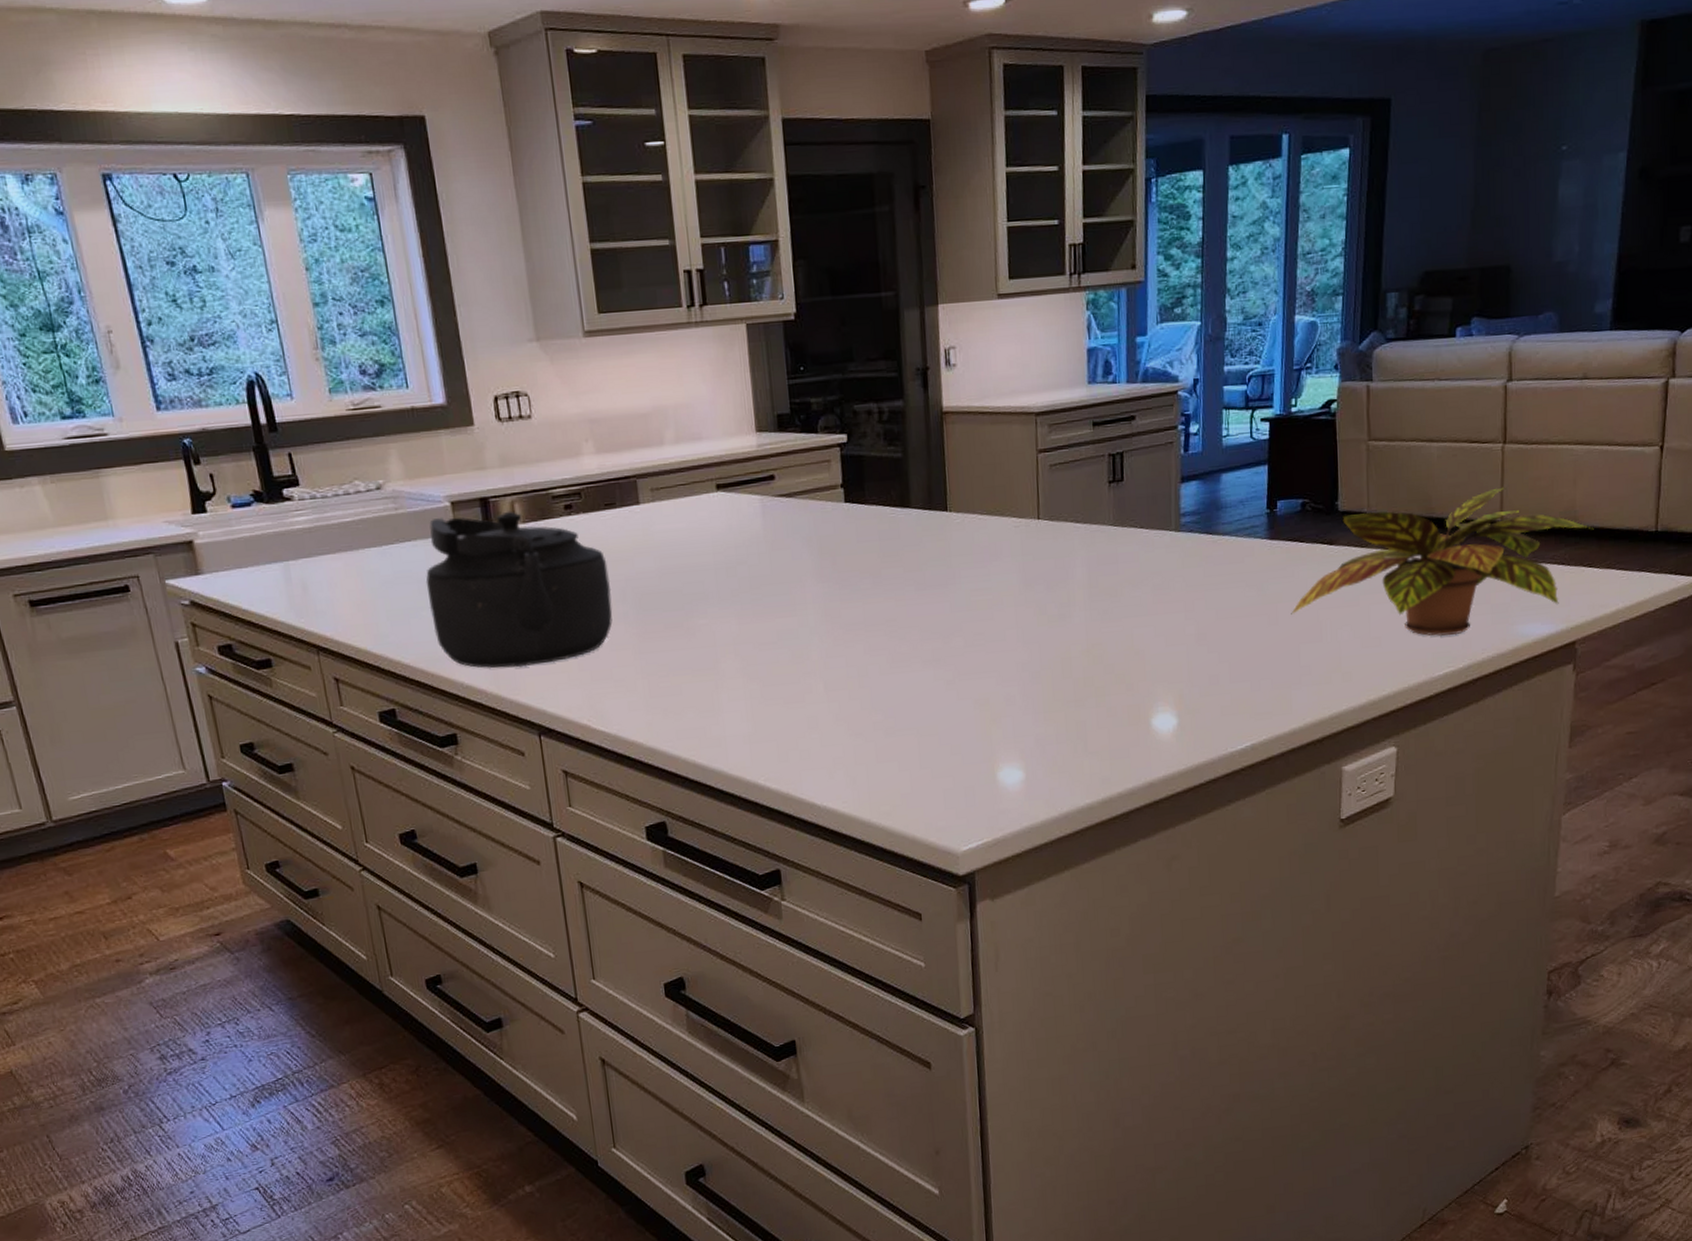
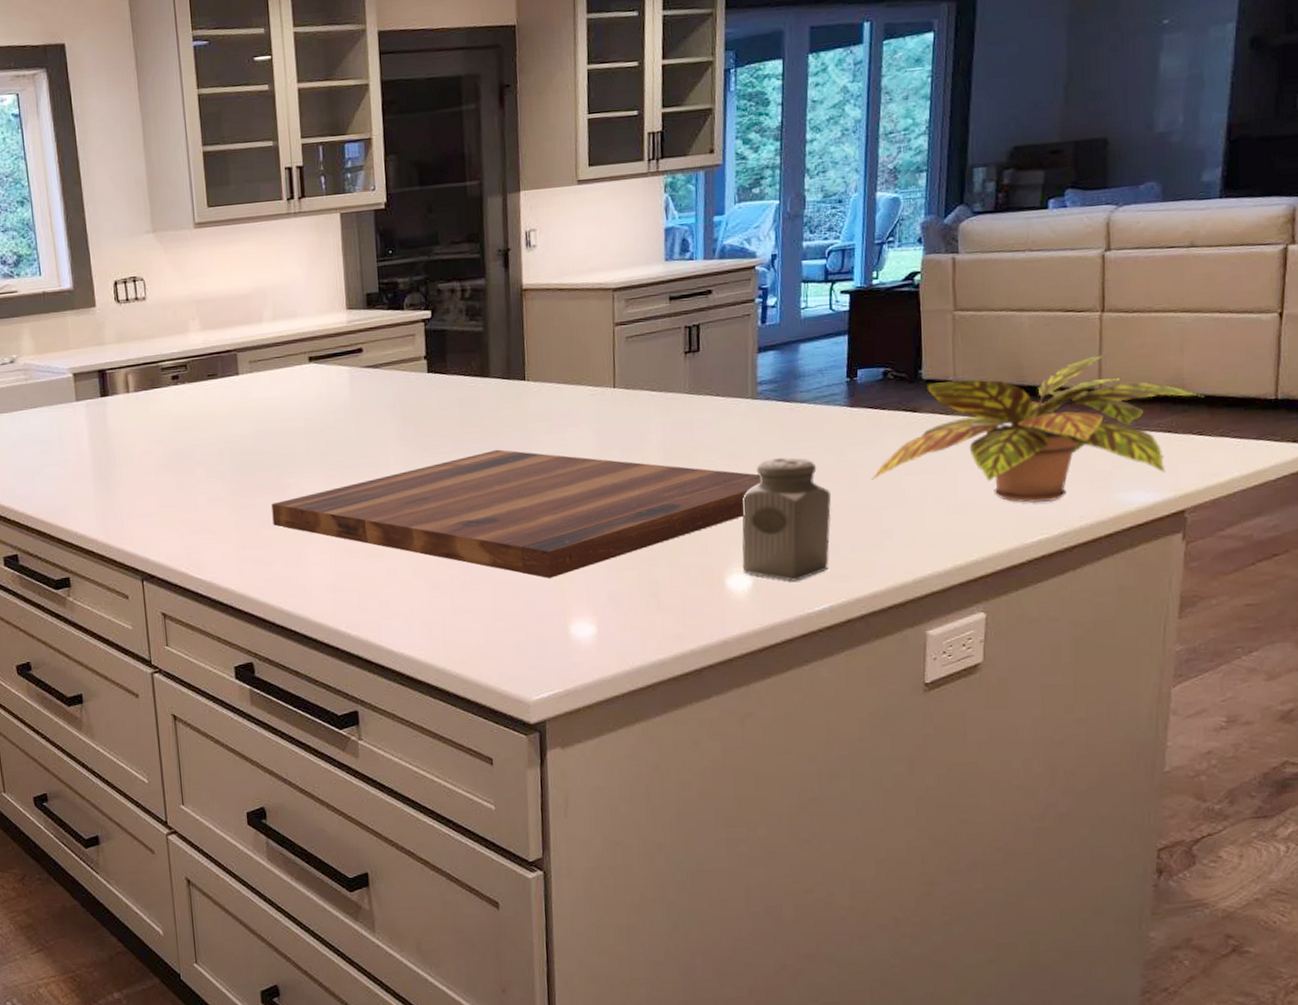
kettle: present [425,511,613,668] -> none [48,381,212,520]
cutting board: none [680,585,1185,723] -> present [271,449,761,578]
salt shaker: none [1166,592,1252,720] -> present [741,457,831,581]

